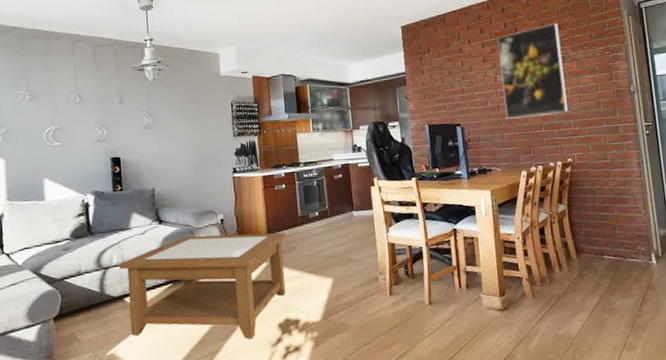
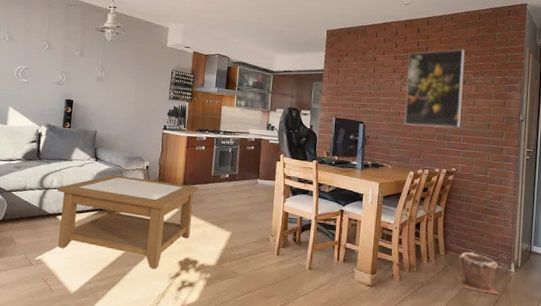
plant pot: none [593,249,644,293] -> present [456,252,499,294]

